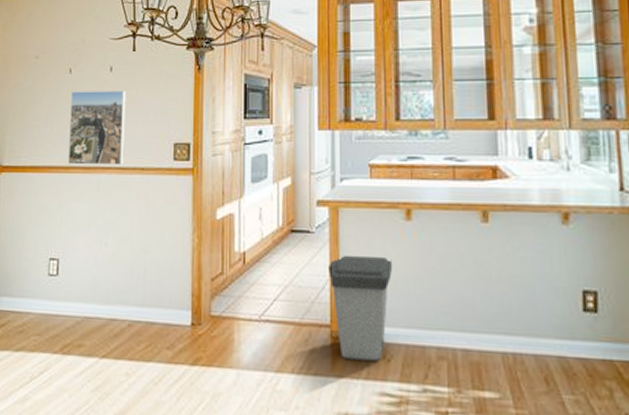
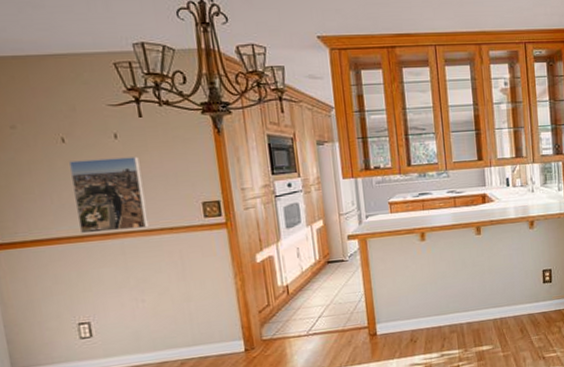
trash can: present [328,255,393,361] -> none [362,270,414,348]

